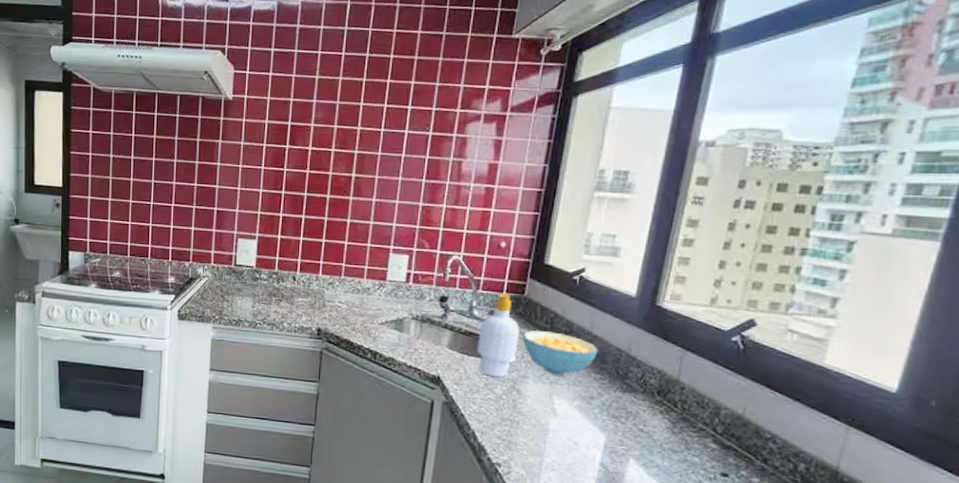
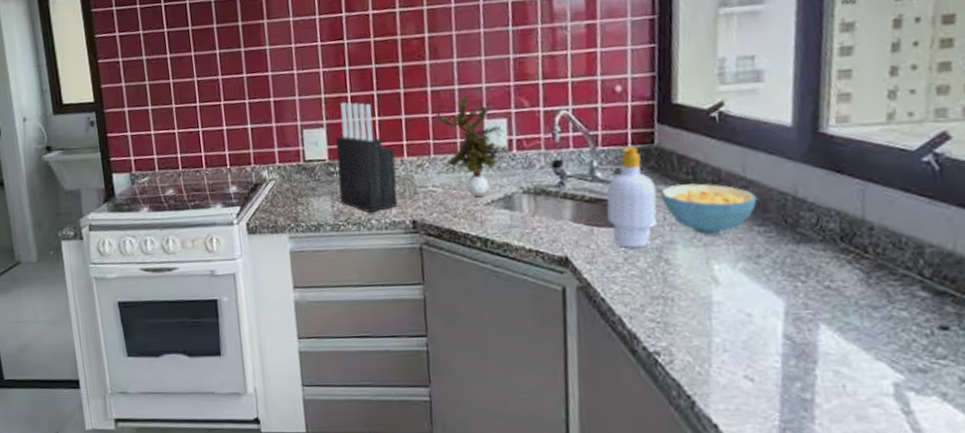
knife block: none [260,220,311,318] -> present [335,102,398,214]
potted plant: none [349,230,408,316] -> present [434,95,511,197]

